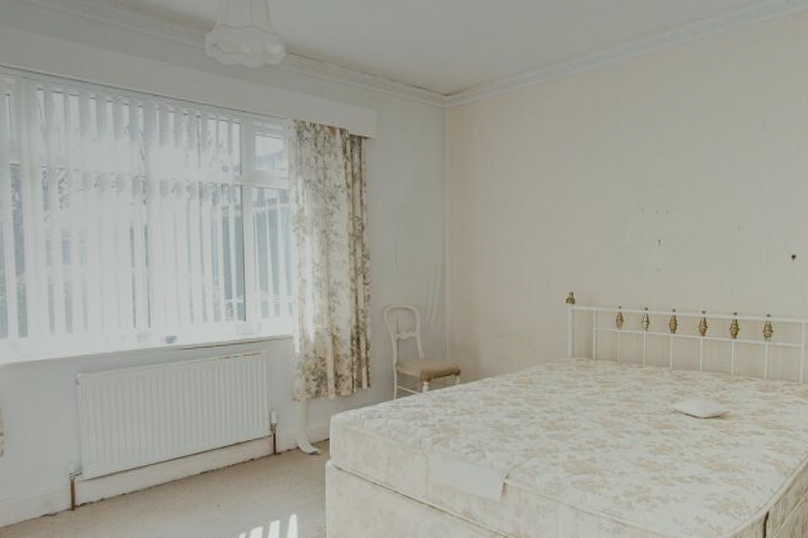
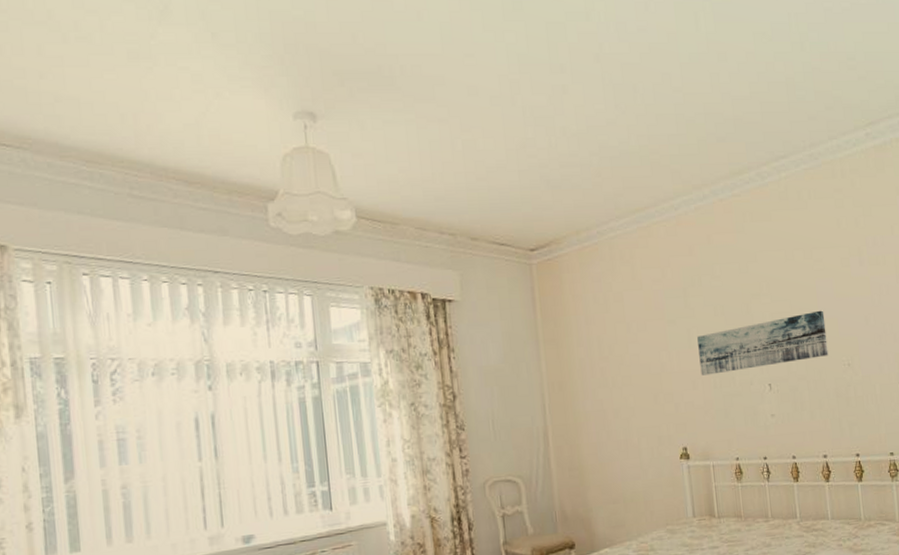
wall art: none [595,173,721,227] -> present [697,310,829,376]

